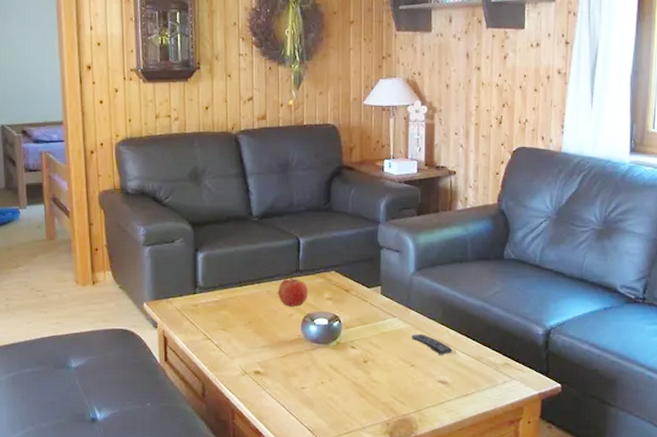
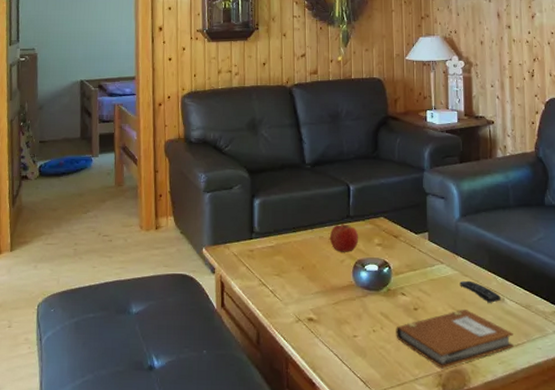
notebook: none [344,362,463,418] -> present [396,310,514,369]

